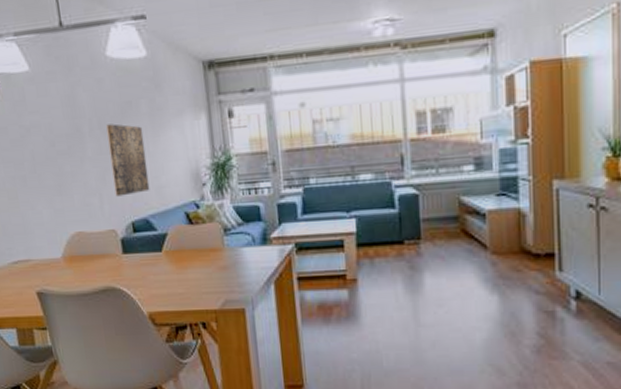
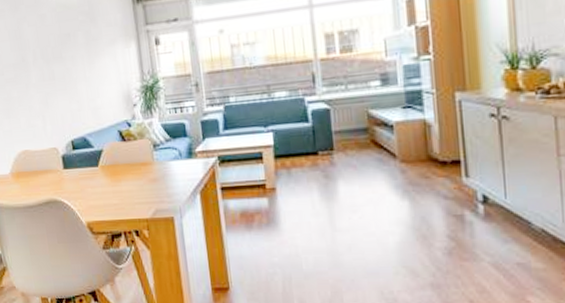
wall art: present [106,124,150,197] -> none [48,53,87,118]

